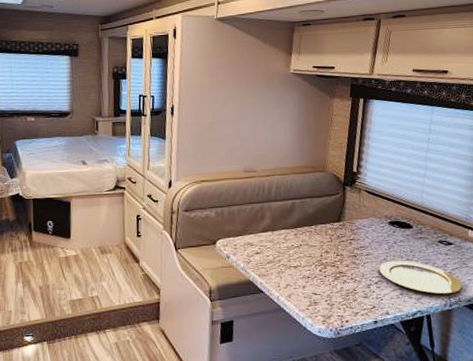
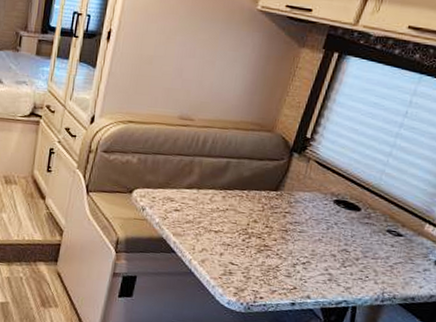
plate: present [379,260,463,295] -> none [310,242,402,289]

